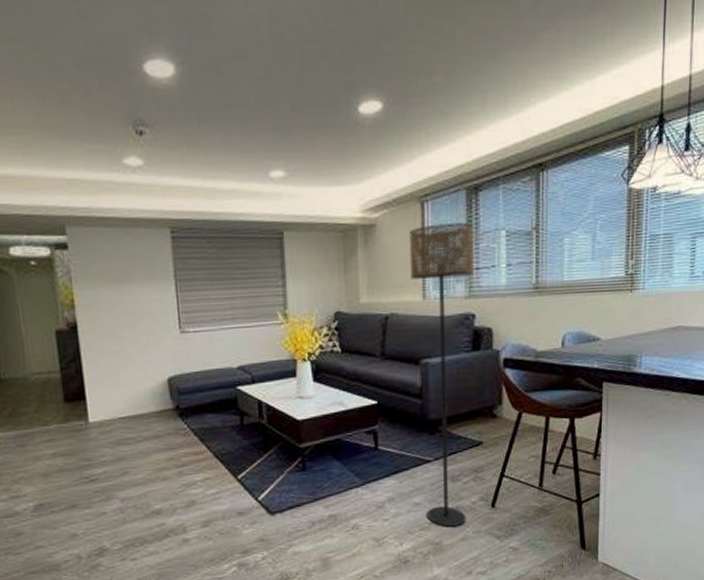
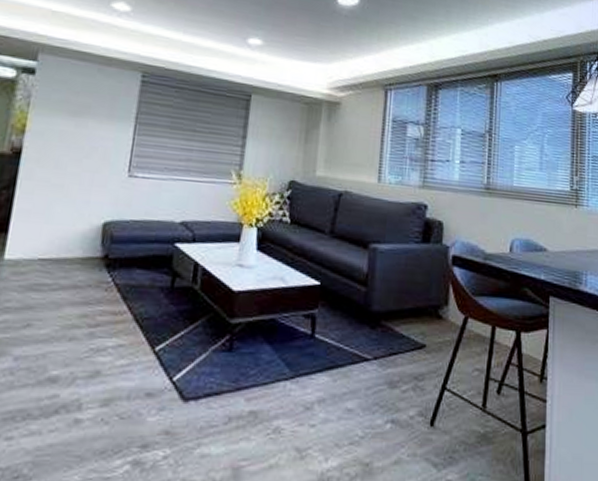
floor lamp: present [409,223,473,527] -> none [359,112,431,445]

